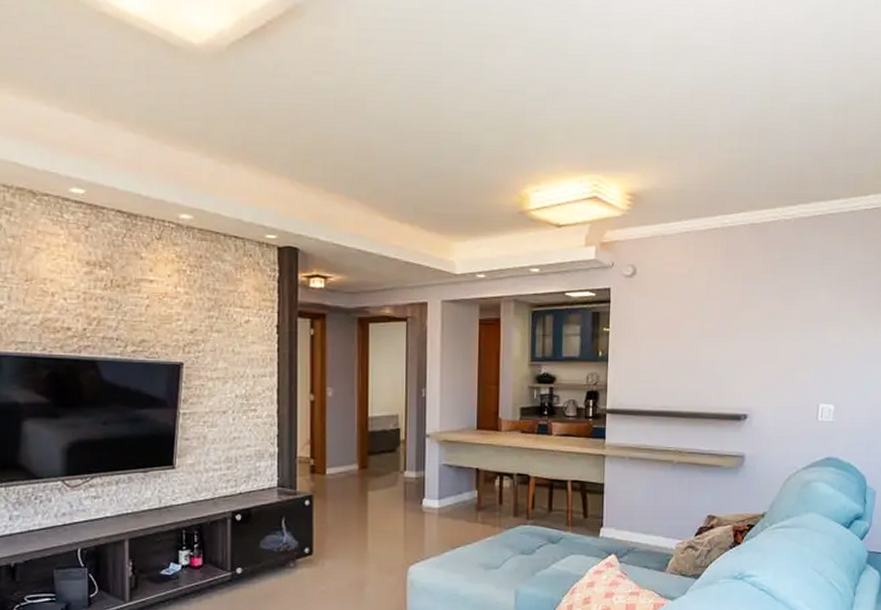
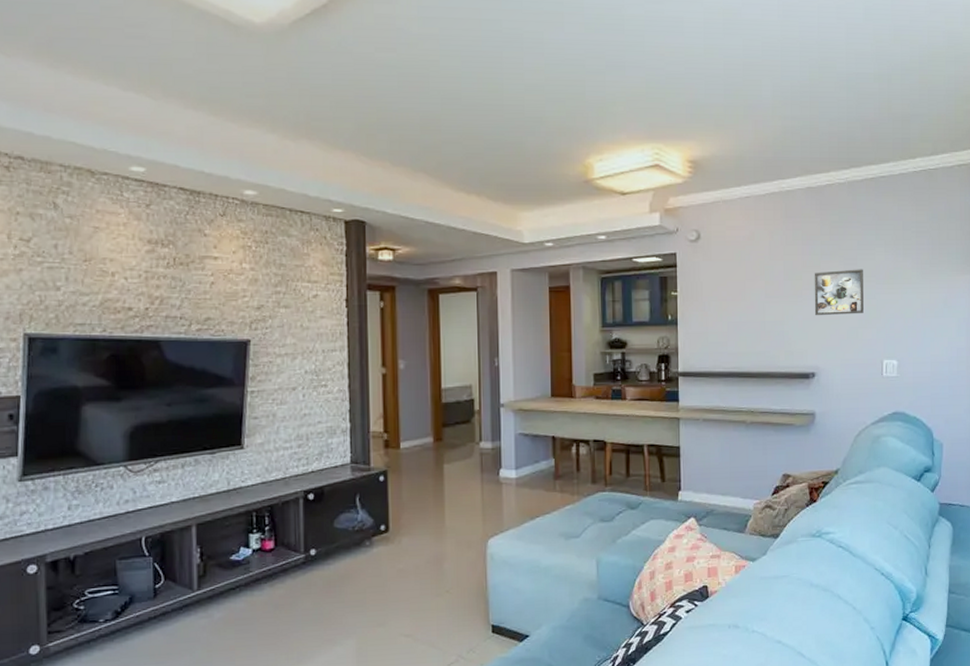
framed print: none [750,309,804,356] -> present [814,269,864,315]

